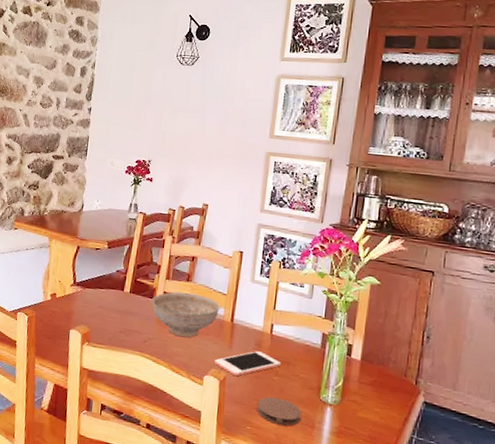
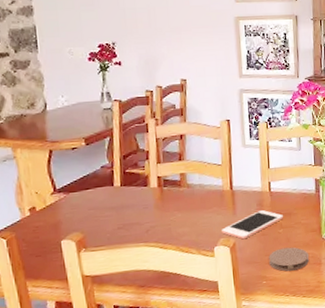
decorative bowl: present [152,292,221,338] -> none [146,171,218,217]

